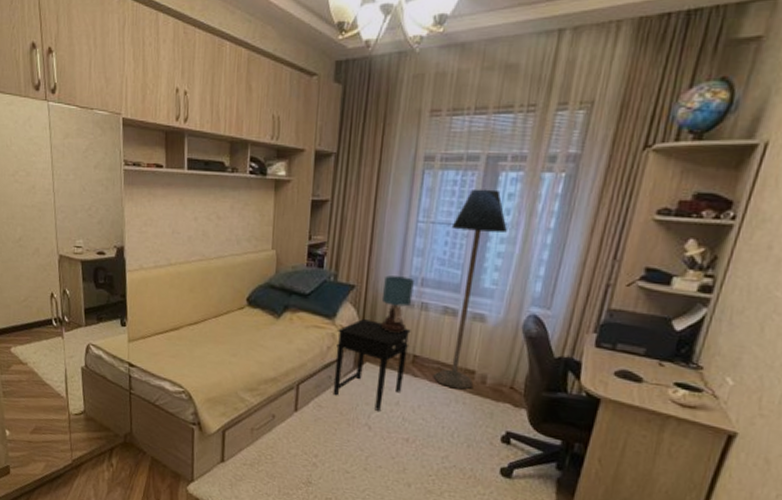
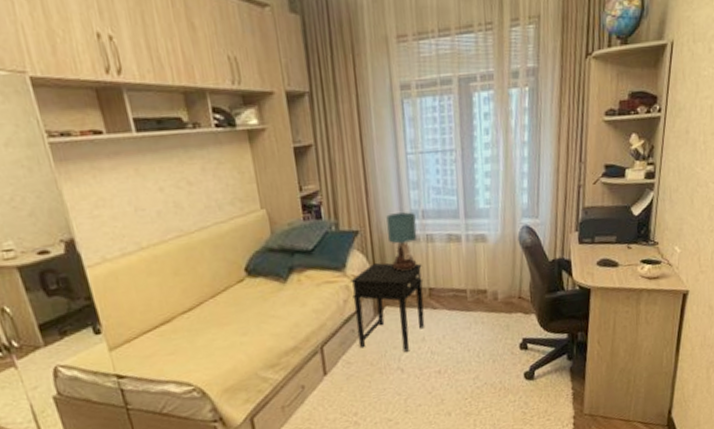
floor lamp: present [433,188,507,389] -> none [439,111,489,311]

